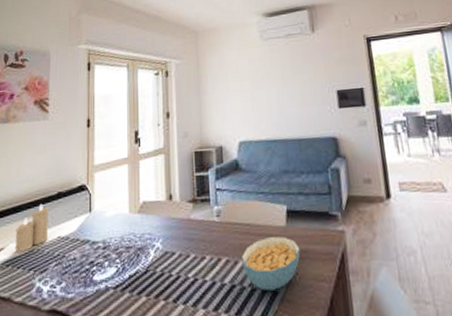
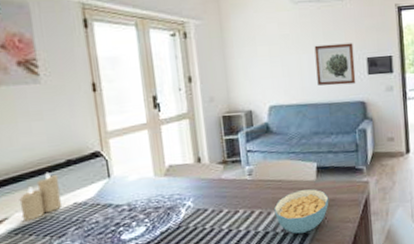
wall art: none [283,76,327,121] -> present [314,43,356,86]

